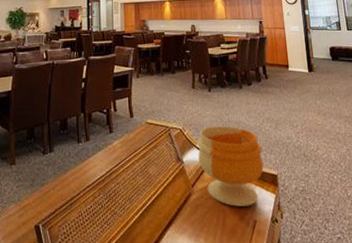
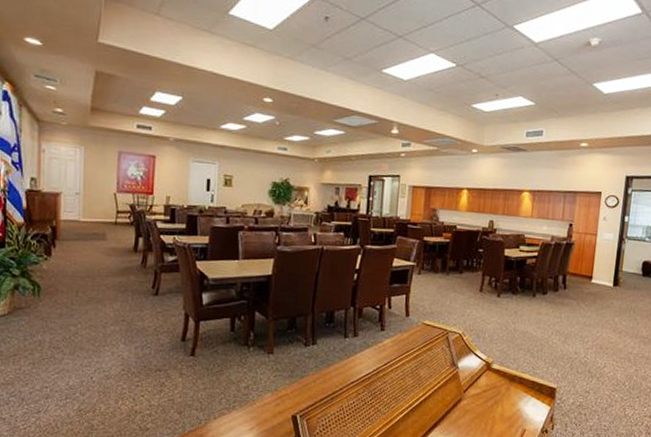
footed bowl: present [197,126,264,207] -> none [475,334,546,416]

